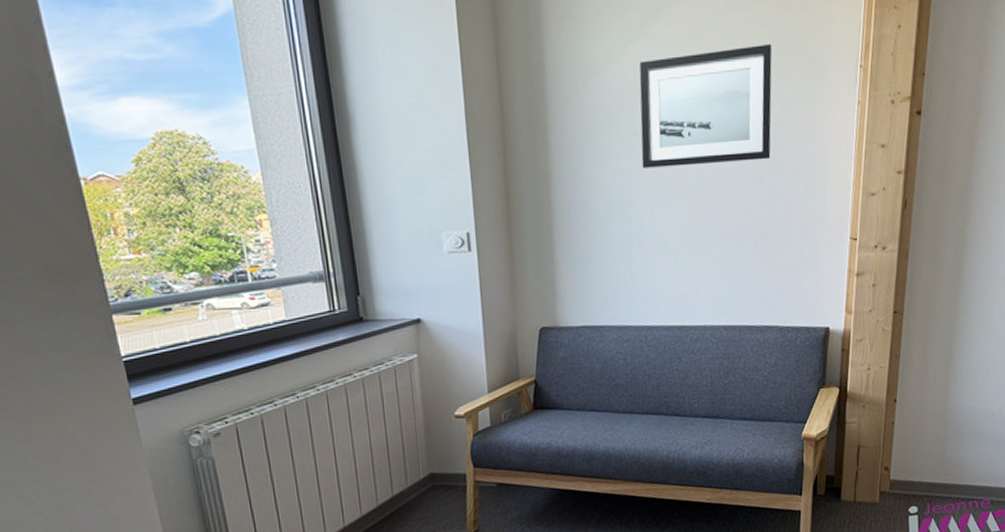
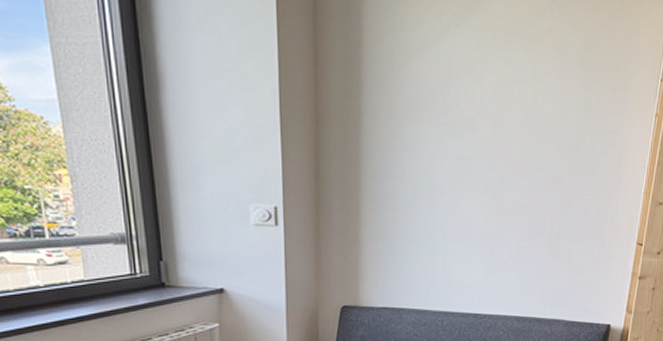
wall art: present [639,43,772,168] -> none [450,47,582,162]

